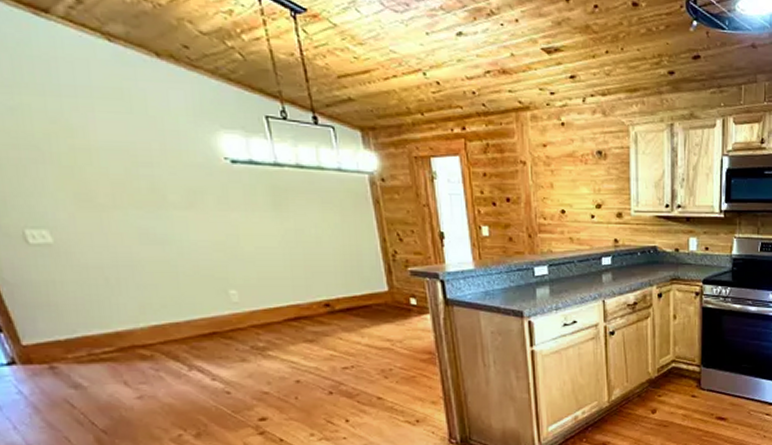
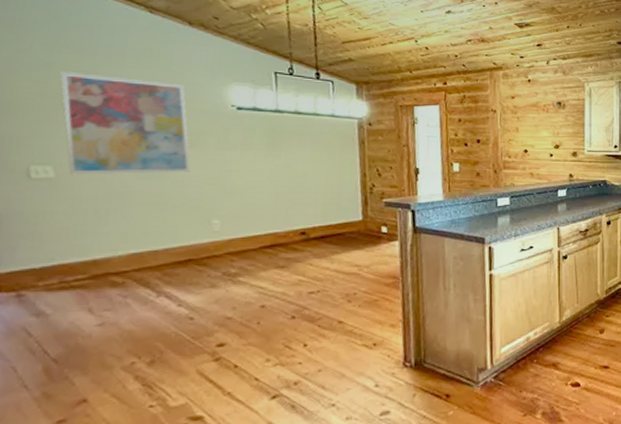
wall art: none [27,118,195,240] -> present [60,72,191,175]

